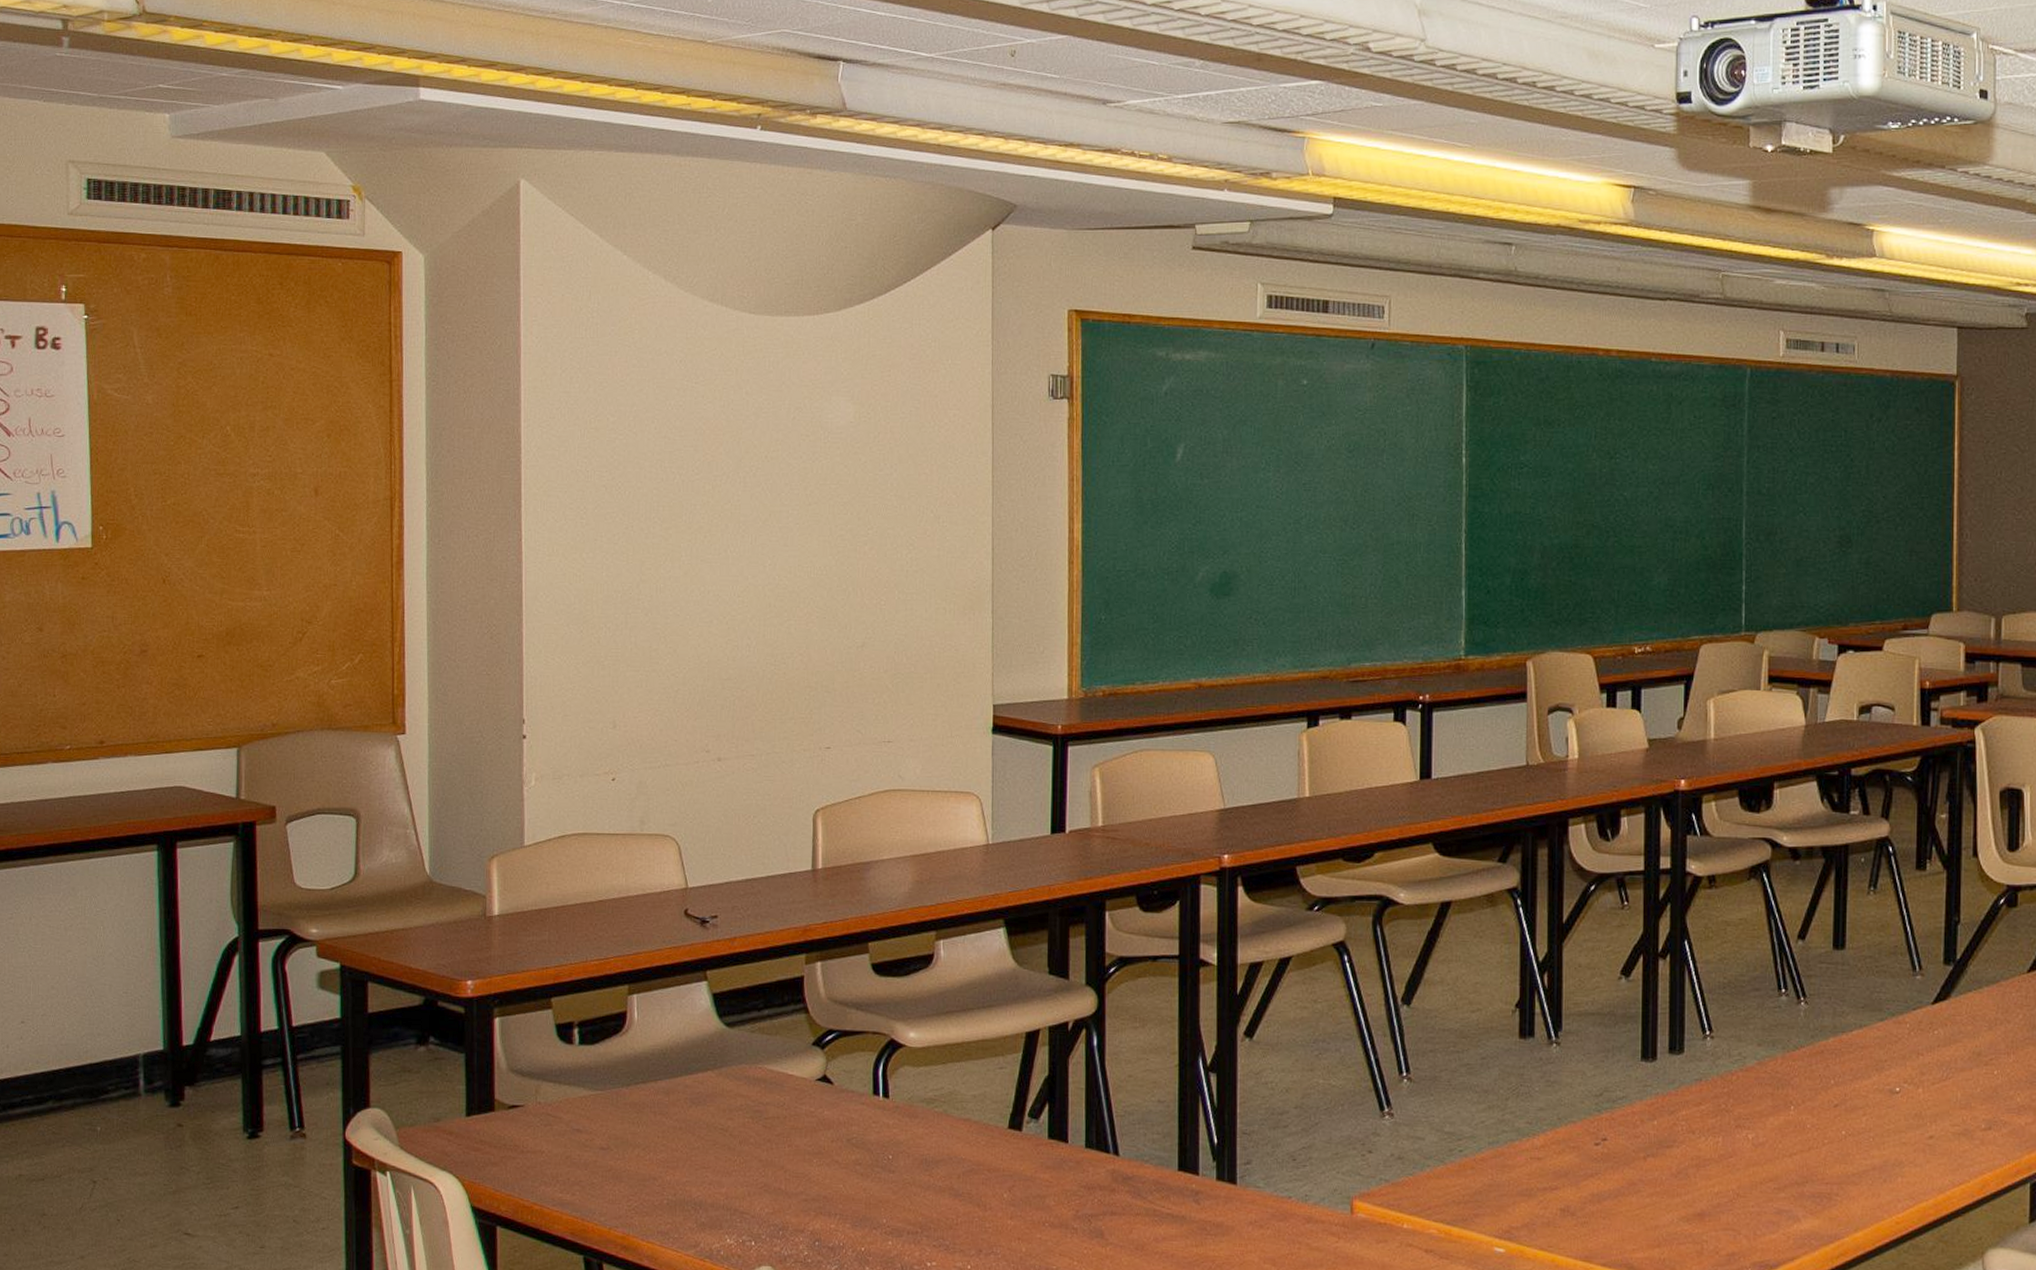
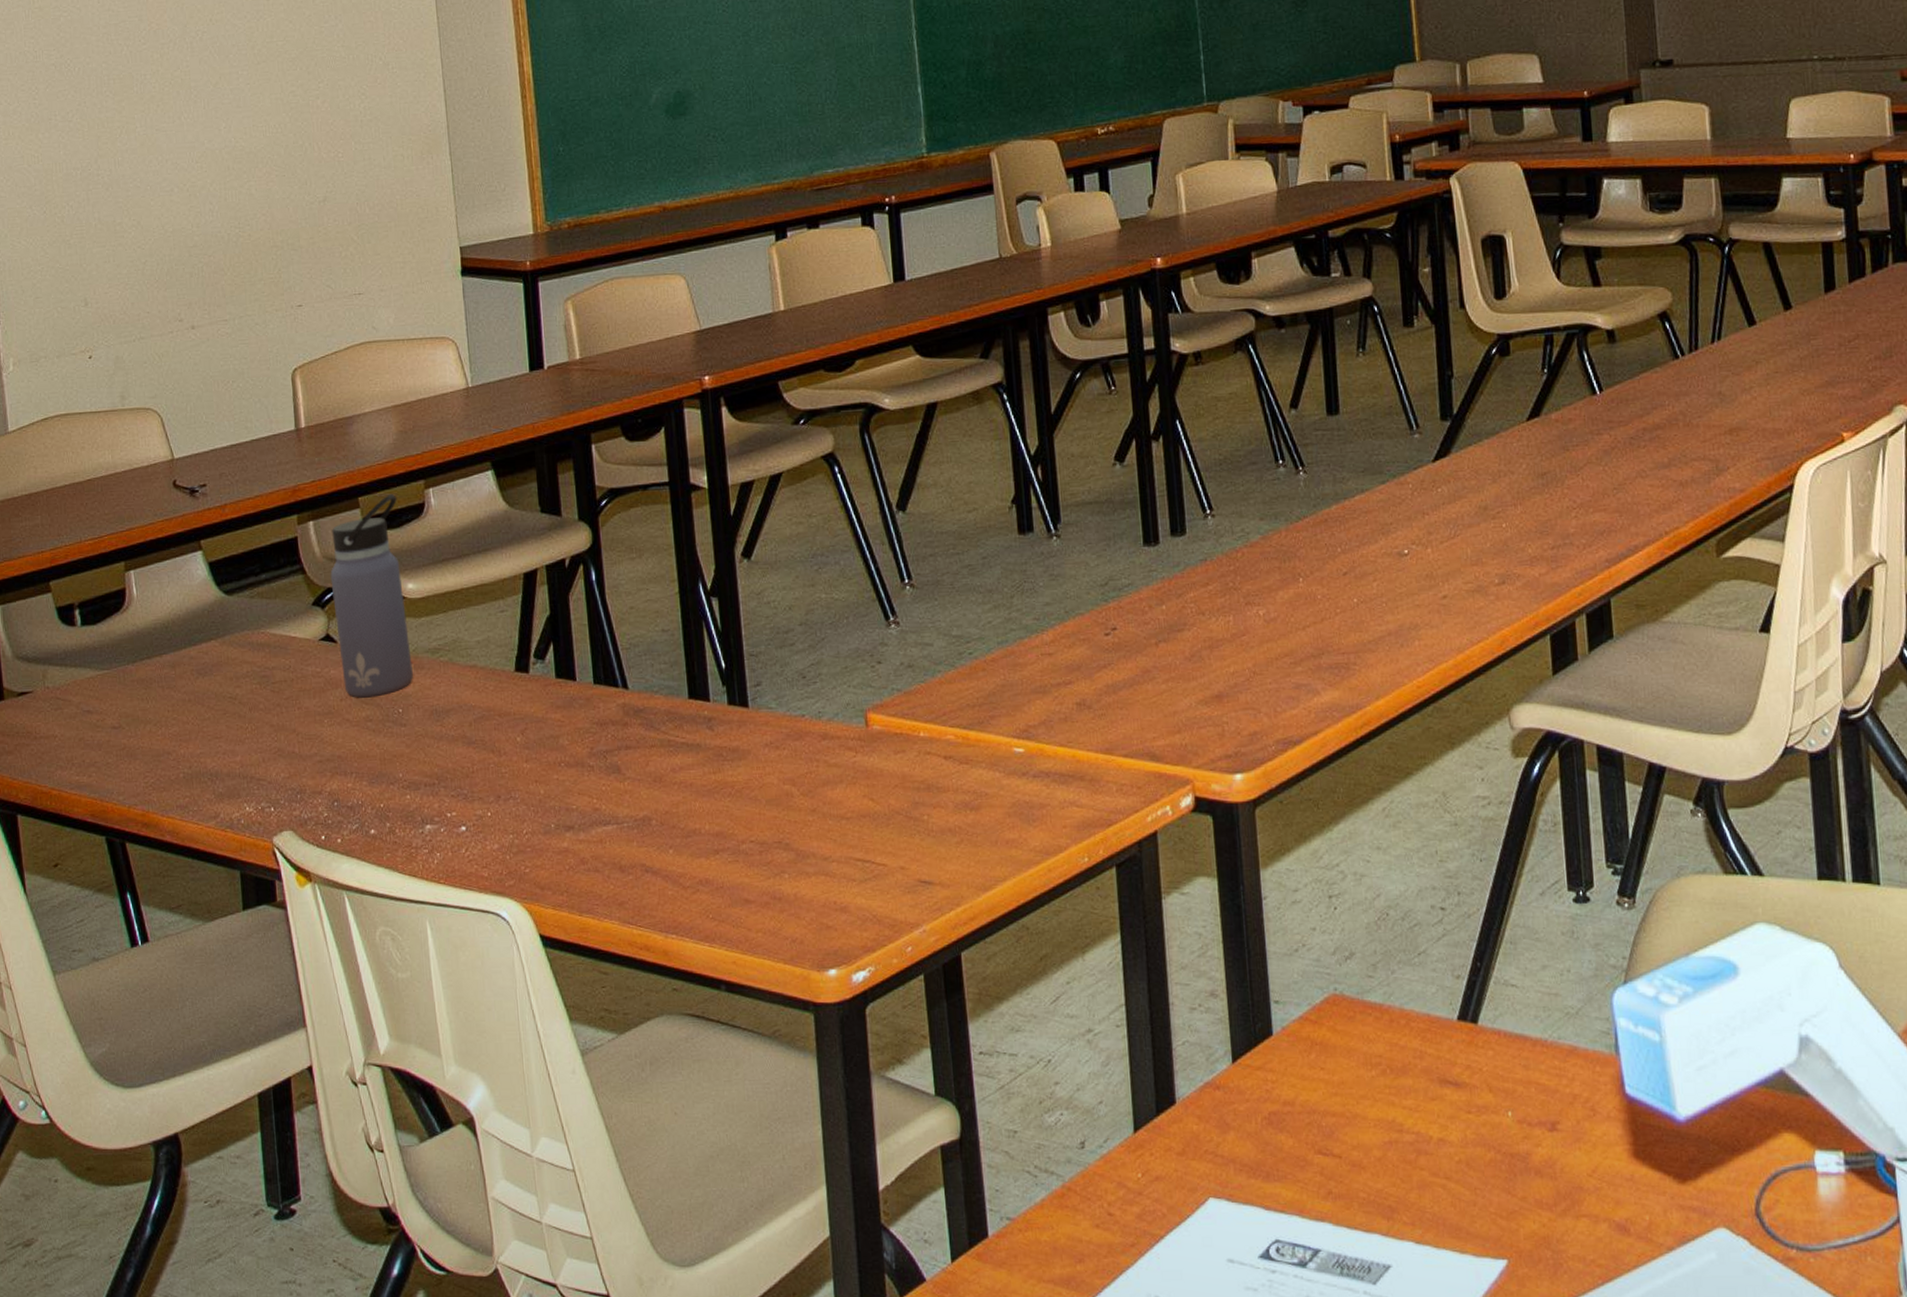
water bottle: none [833,941,907,1142] -> present [330,493,413,698]

